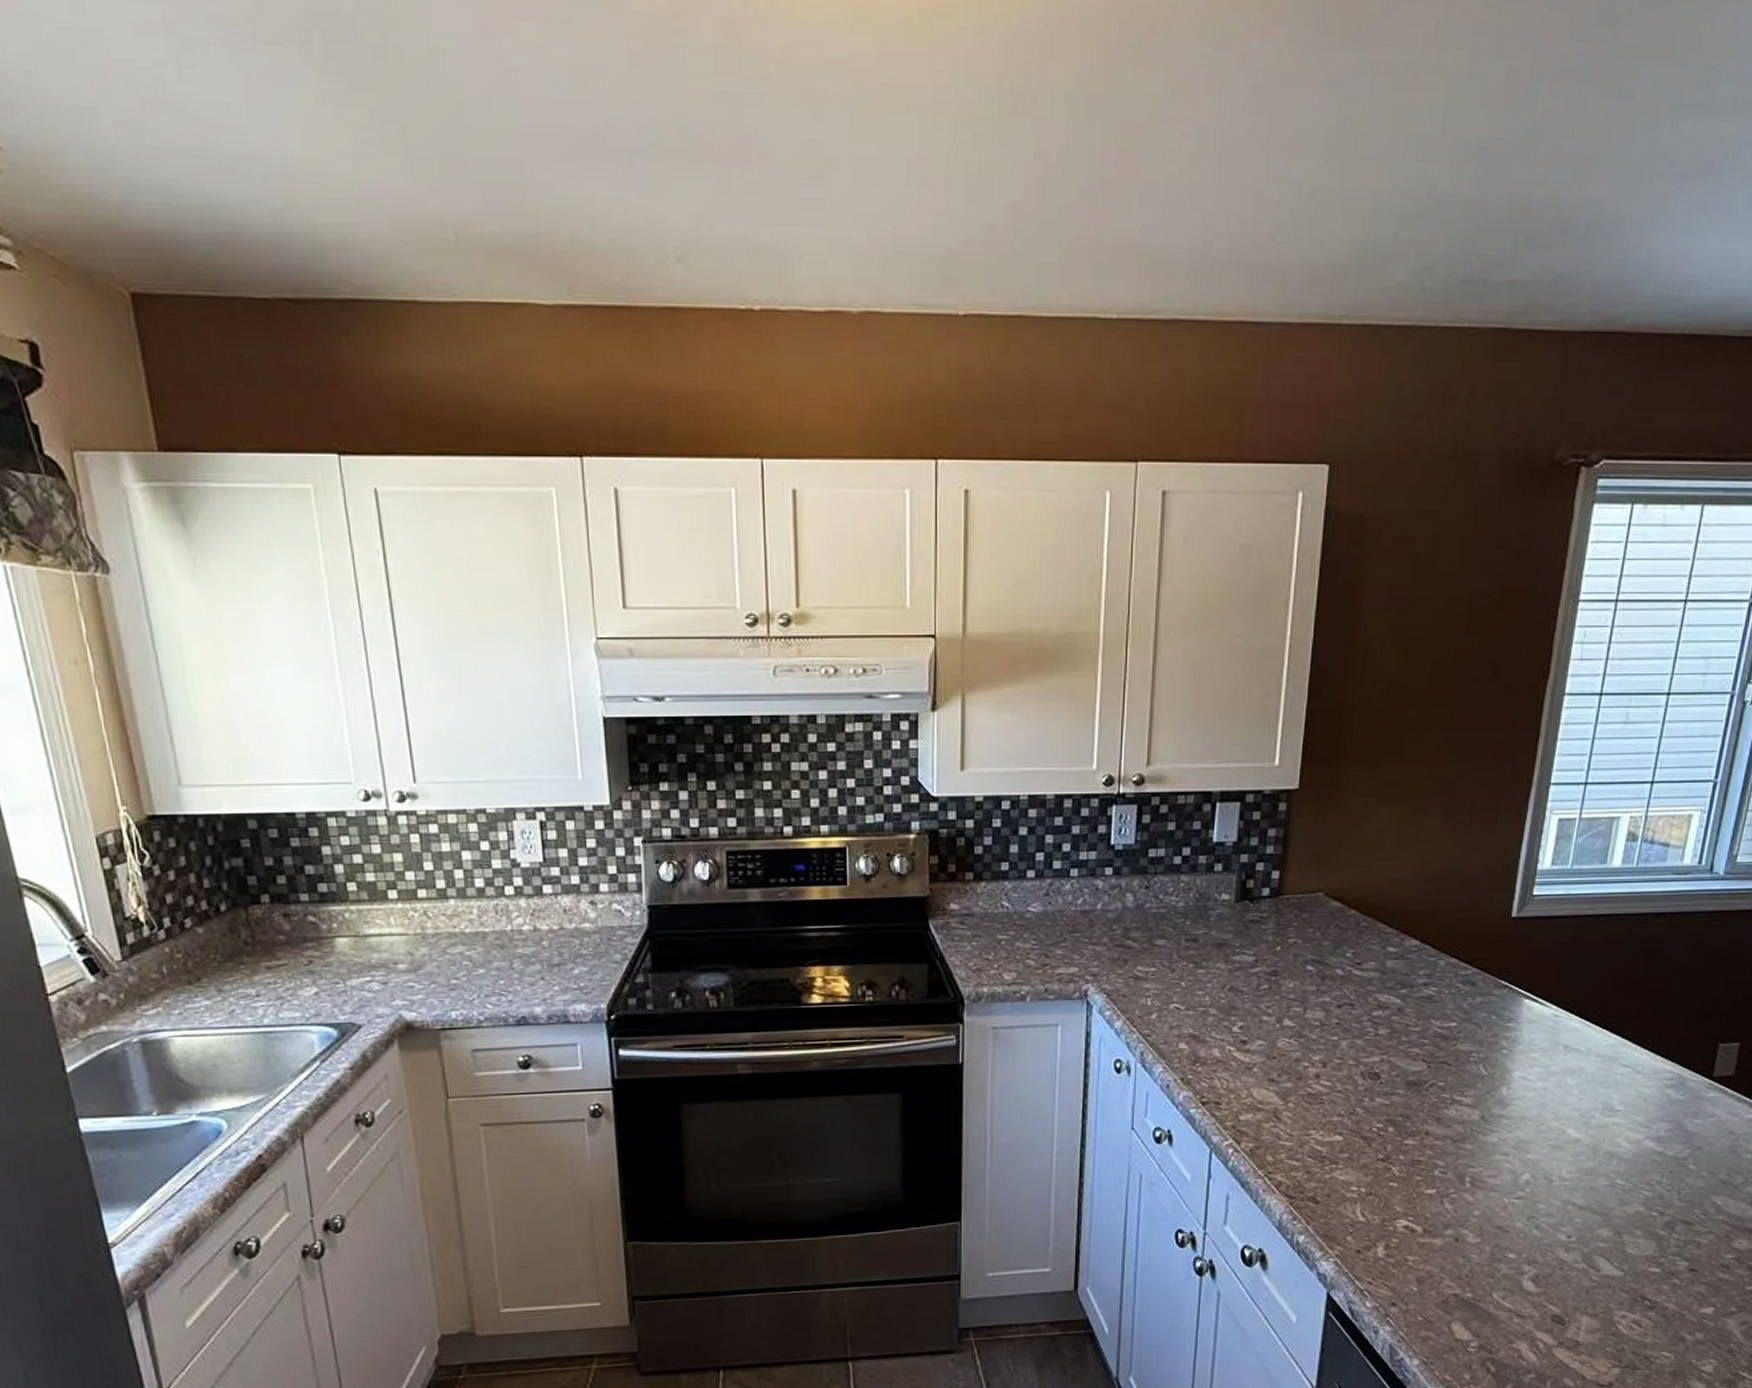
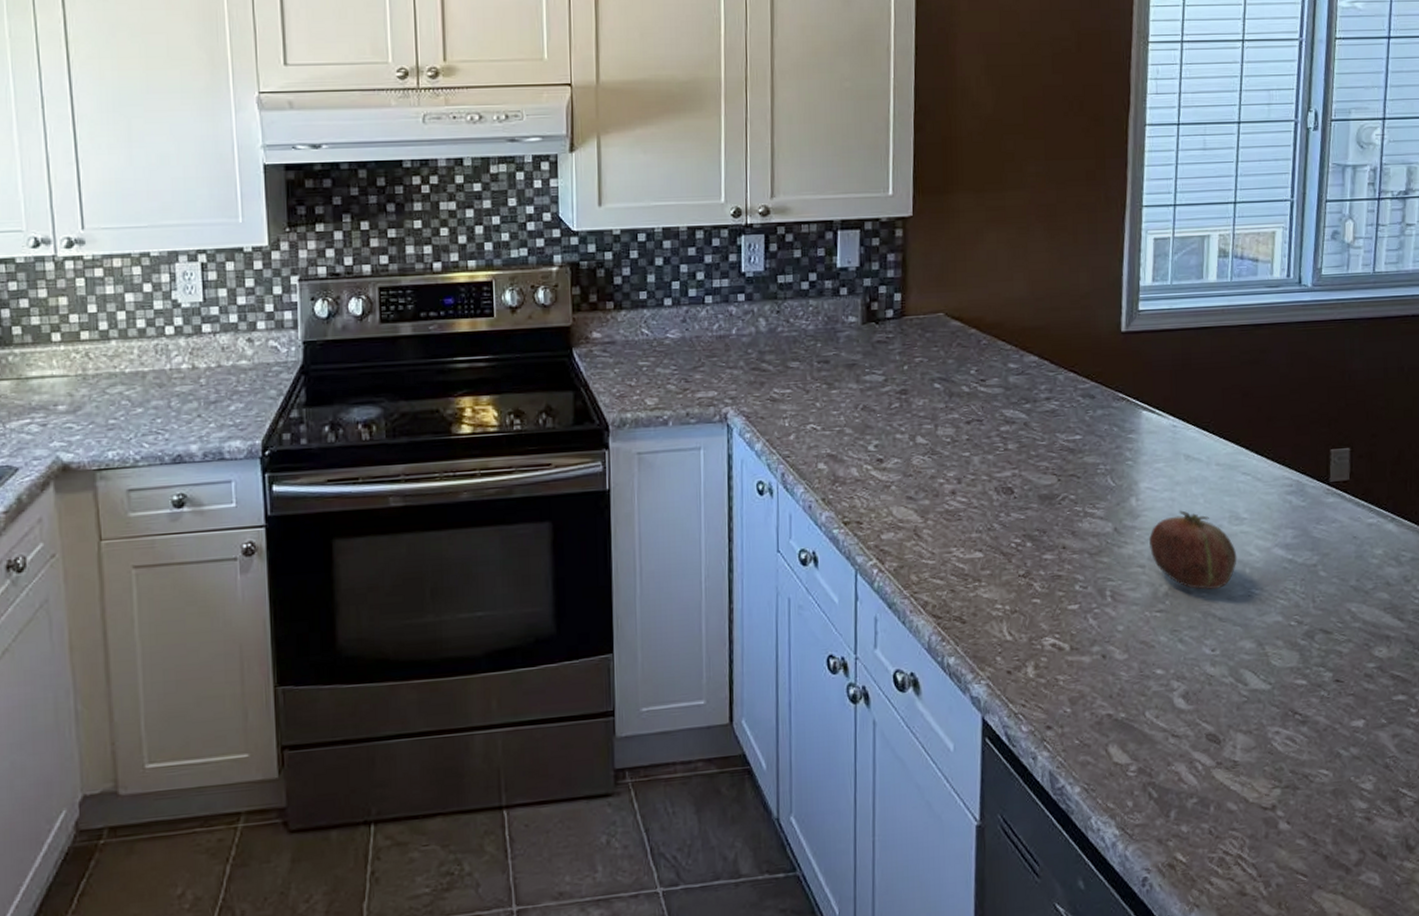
fruit: none [1516,1100,1606,1179] -> present [1149,510,1237,590]

